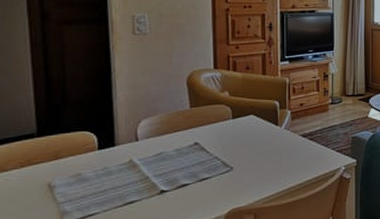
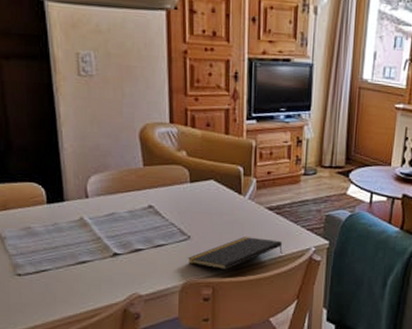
notepad: none [230,162,316,196] -> present [187,237,283,270]

